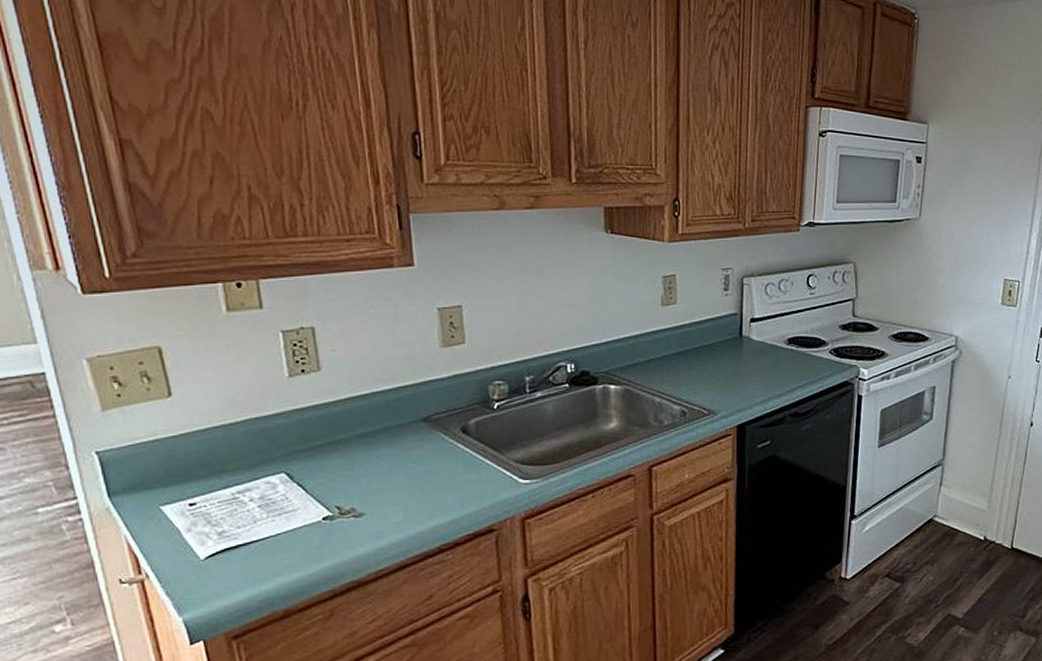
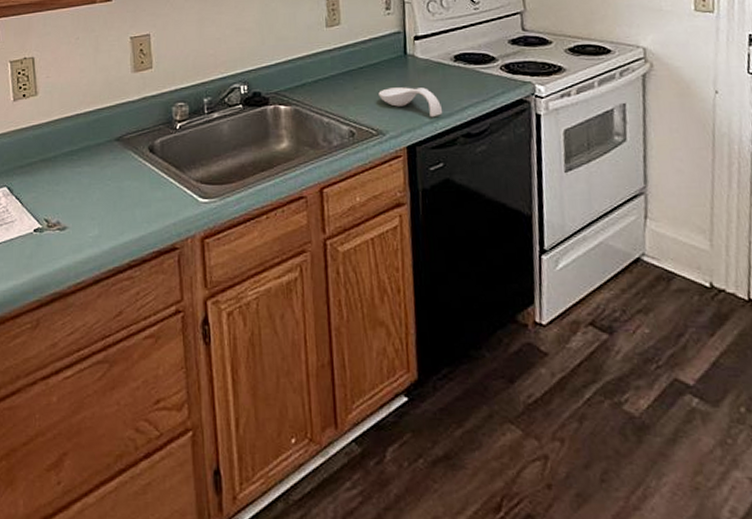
spoon rest: none [712,368,774,398] -> present [378,87,443,118]

